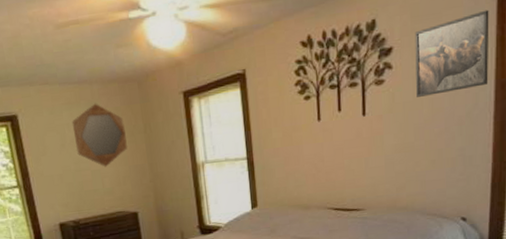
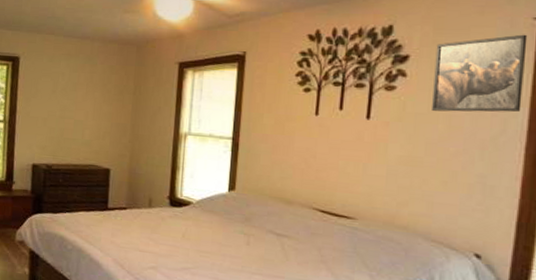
home mirror: present [71,103,128,167] -> none [65,58,116,120]

